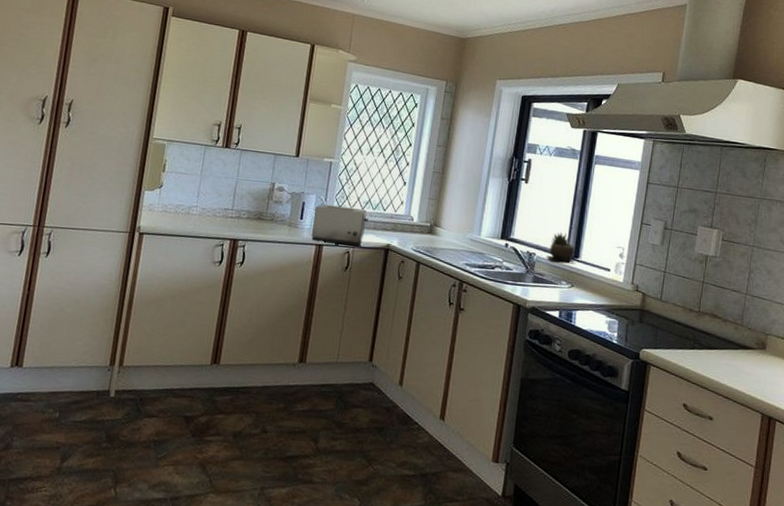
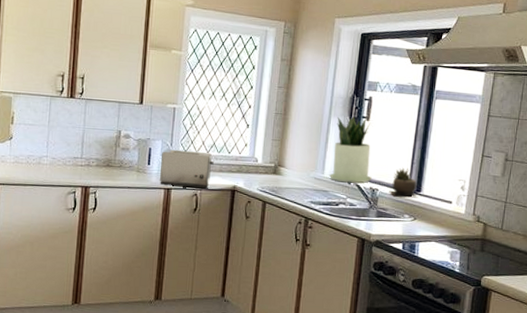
planter: none [485,177,530,247] -> present [328,116,372,184]

